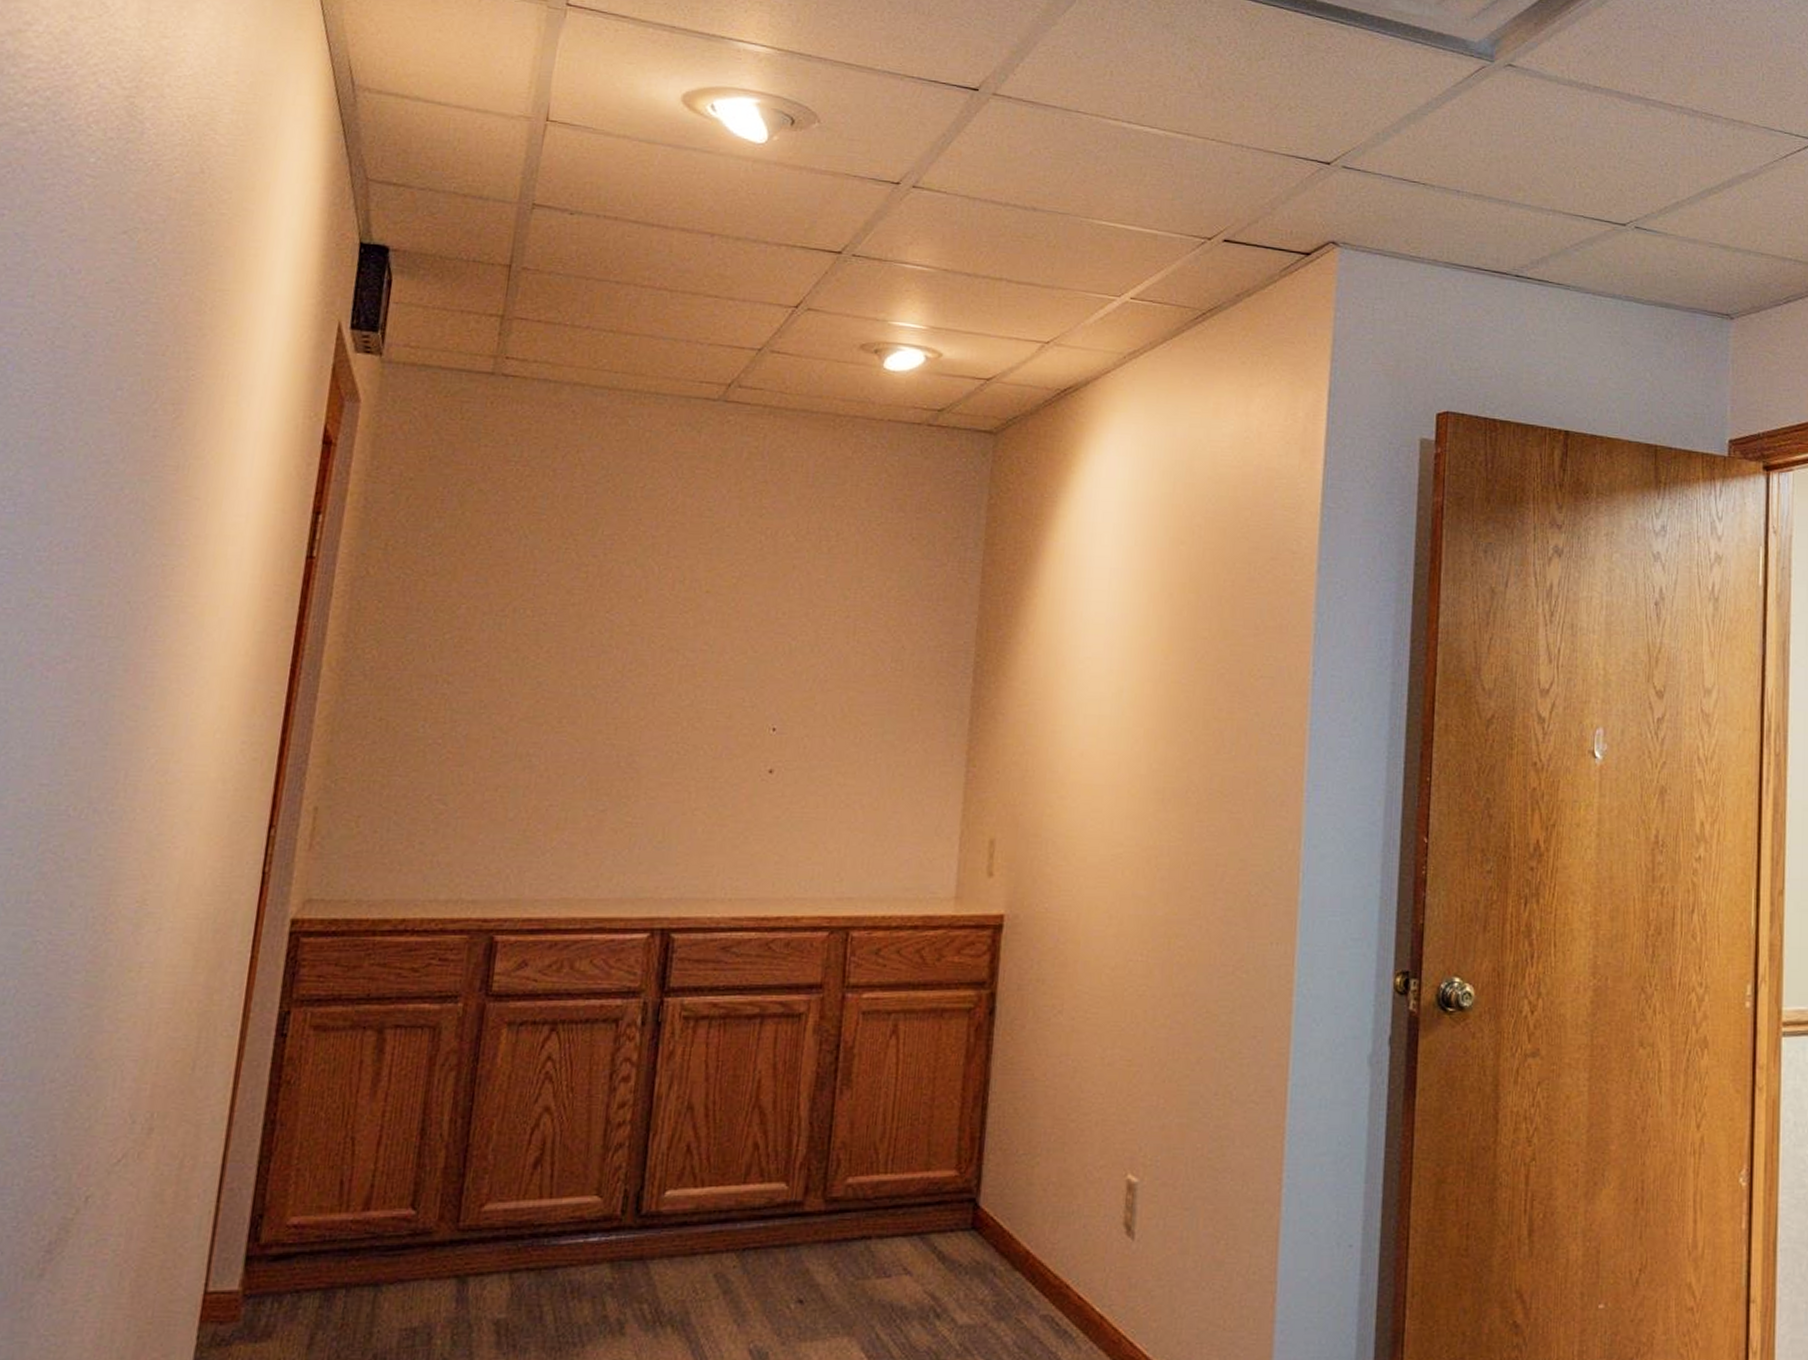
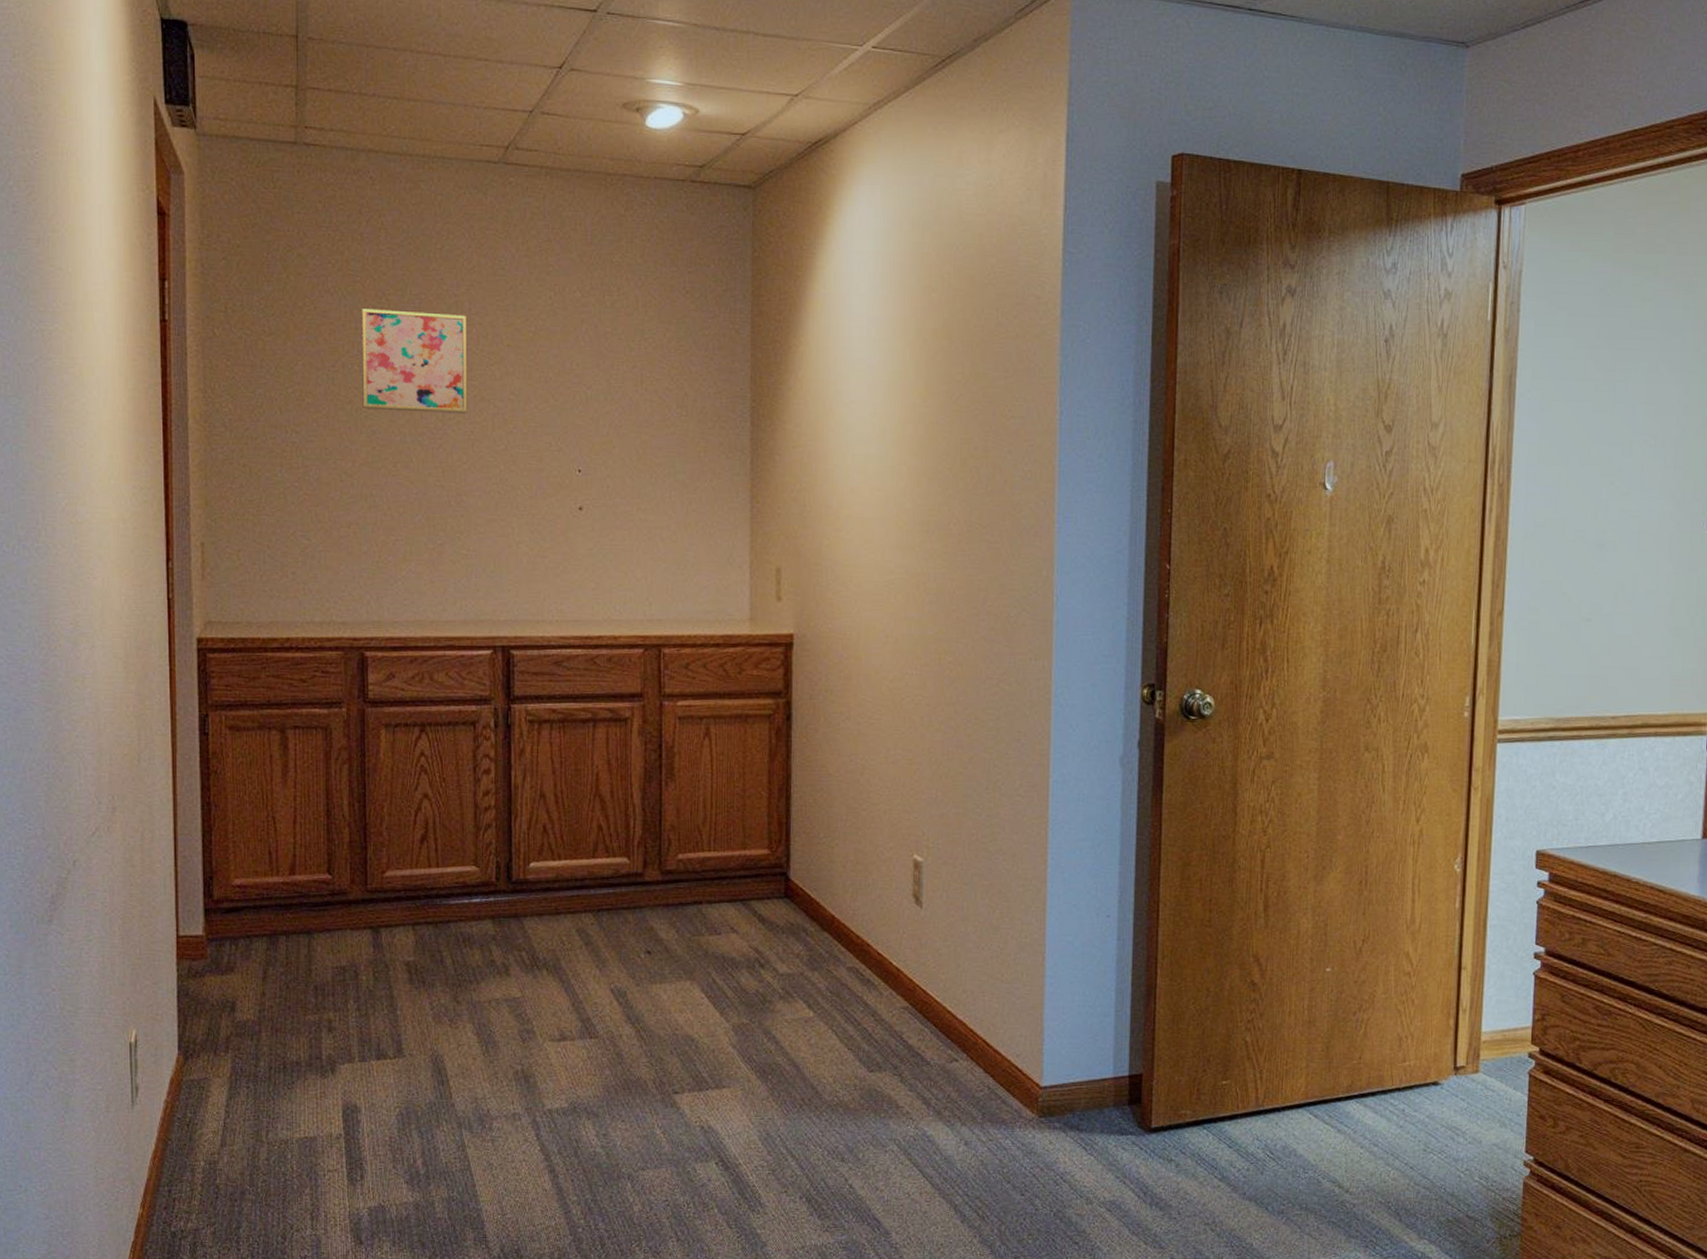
wall art: none [530,549,664,665] -> present [361,309,468,414]

